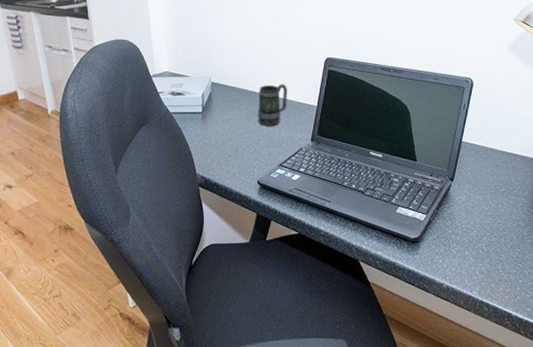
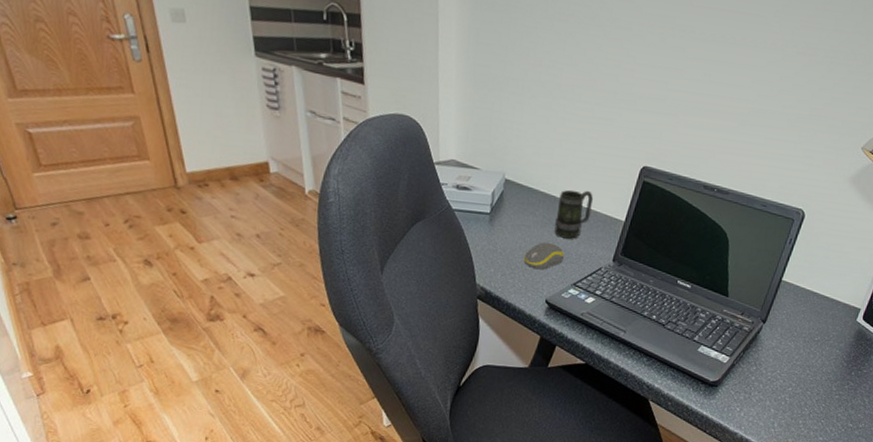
computer mouse: none [234,132,268,156] -> present [523,242,564,270]

